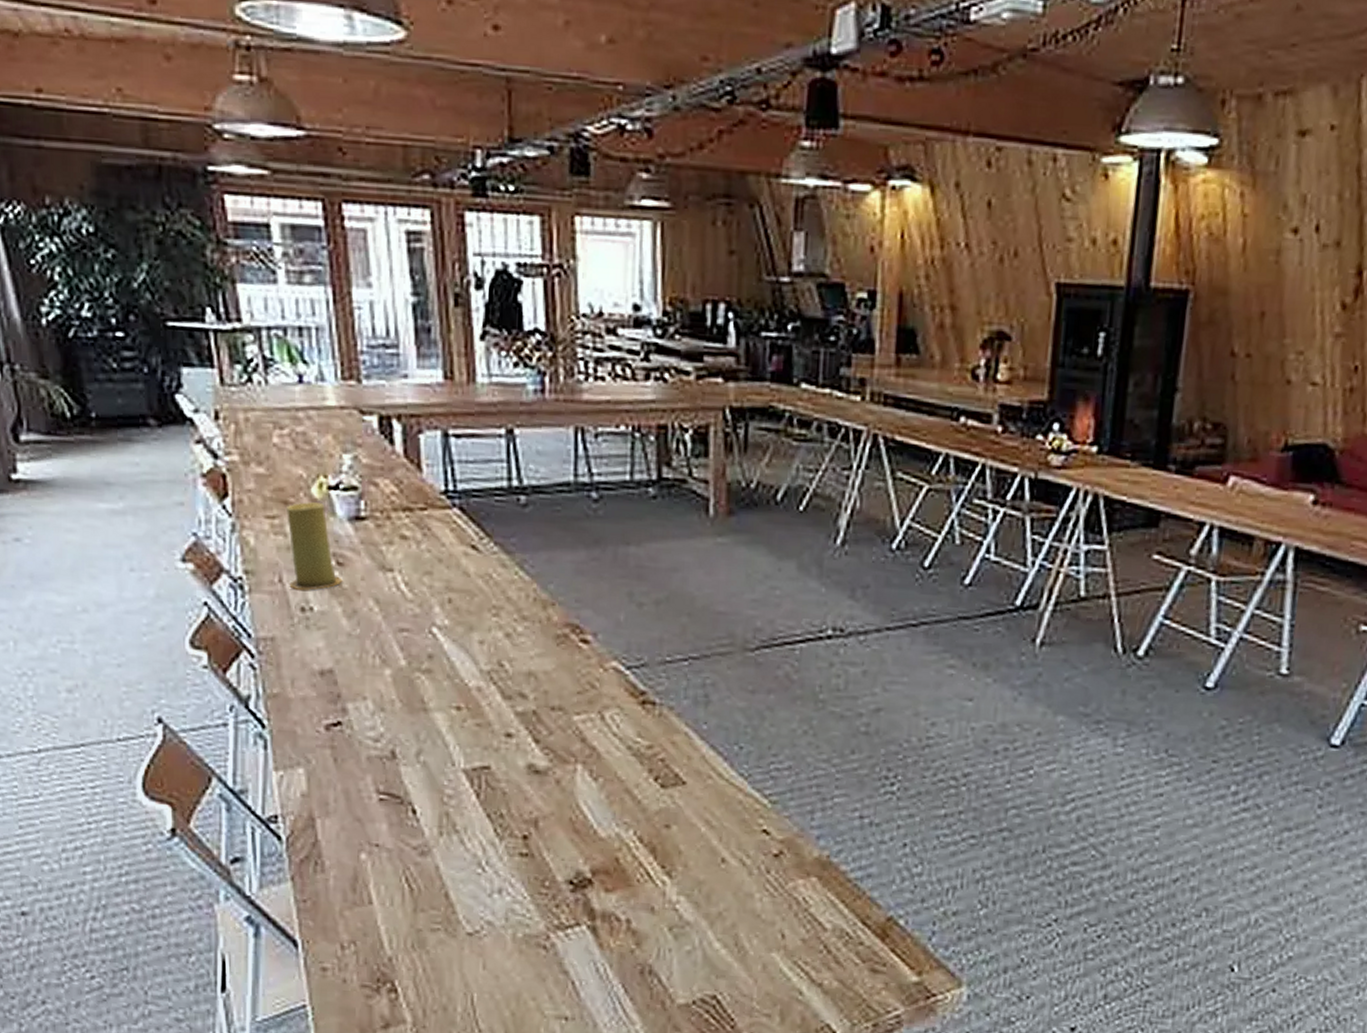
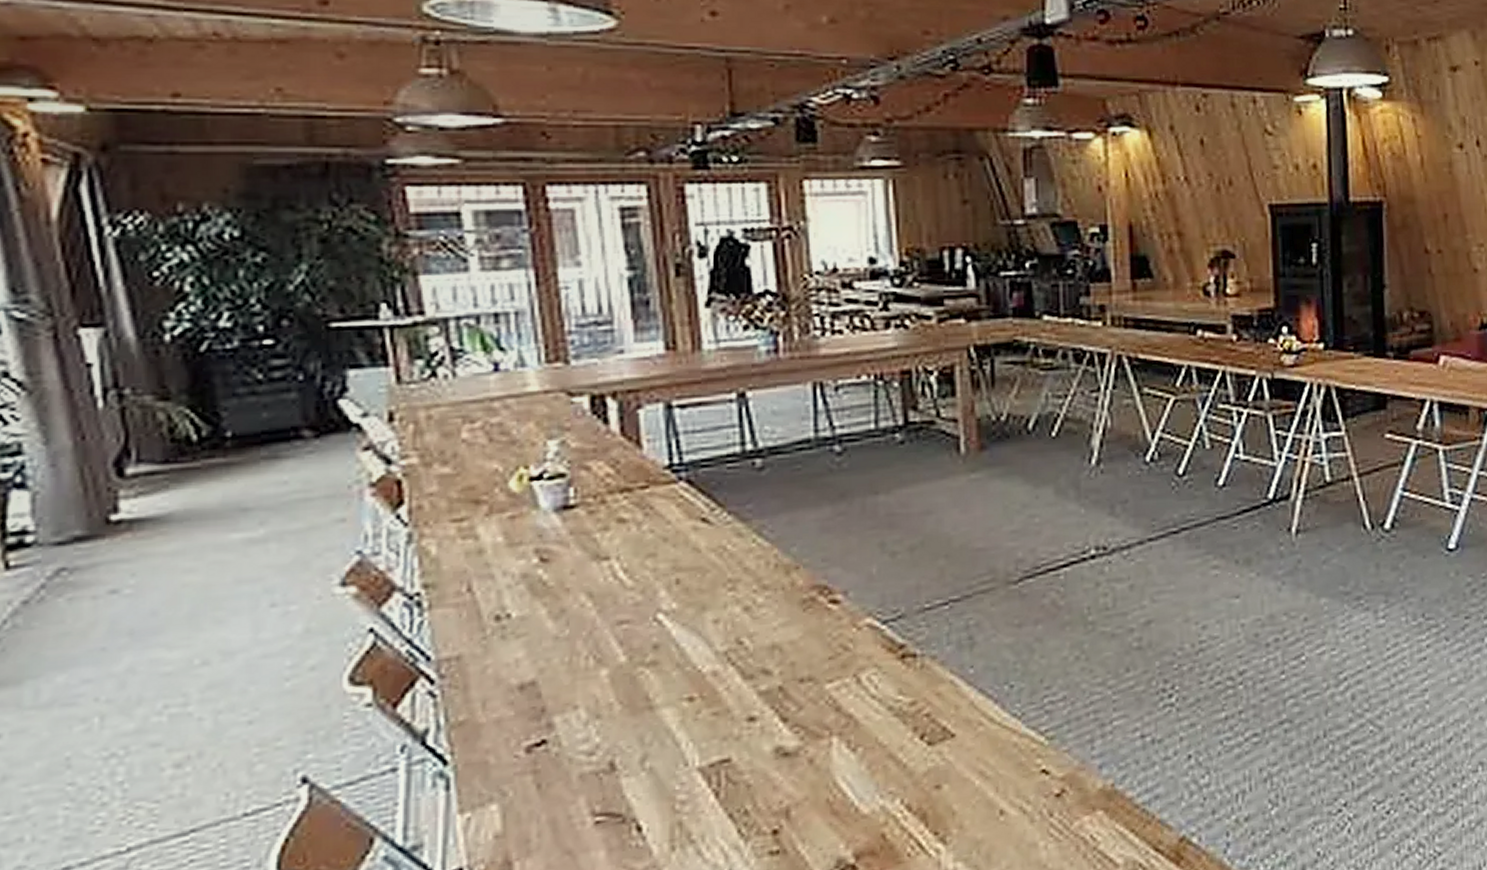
candle: present [287,502,343,591] -> none [478,497,548,597]

